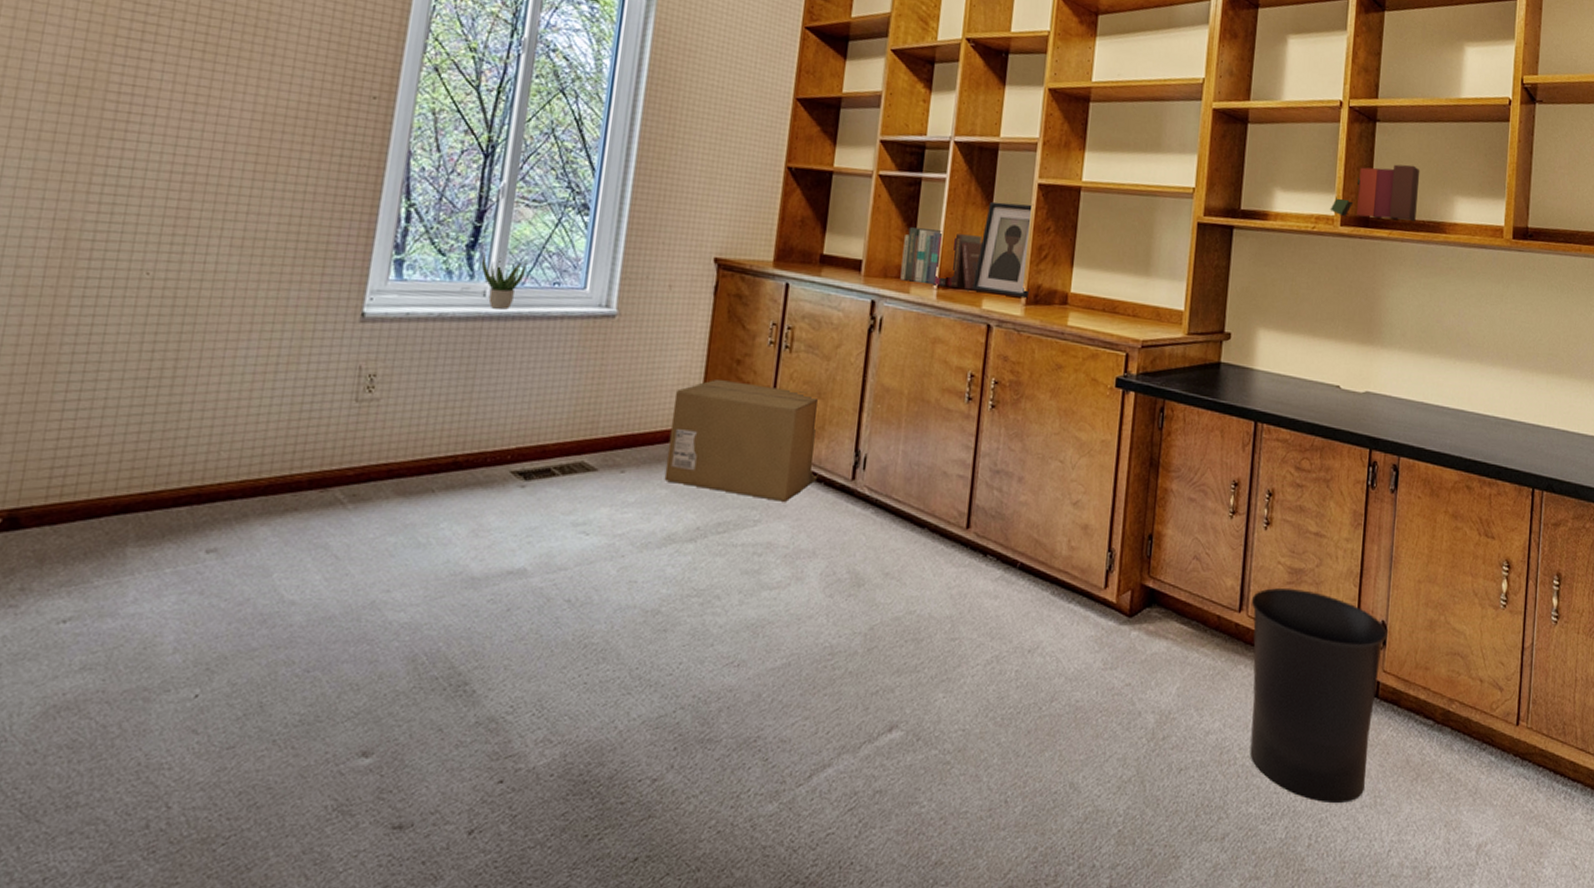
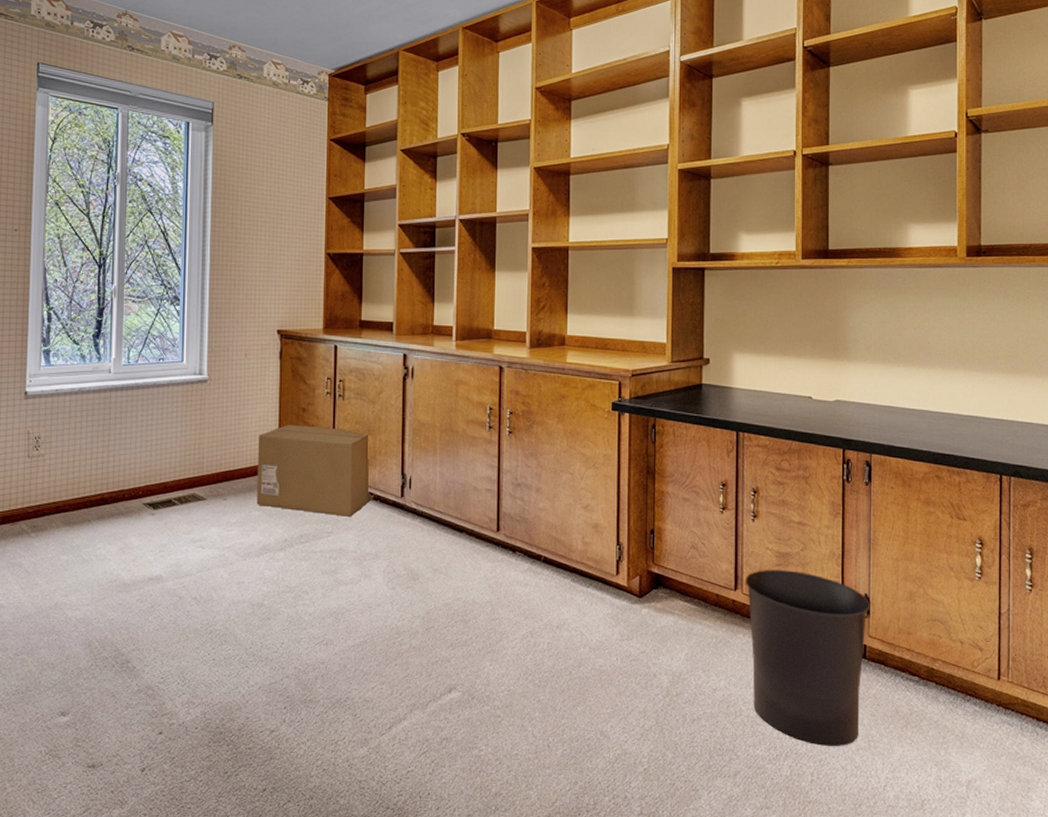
potted plant: present [481,252,527,311] -> none [105,340,138,383]
books: present [900,227,983,290] -> none [425,293,490,340]
picture frame: present [972,201,1034,299] -> none [484,265,533,343]
books: present [1330,164,1420,223] -> none [791,200,874,251]

